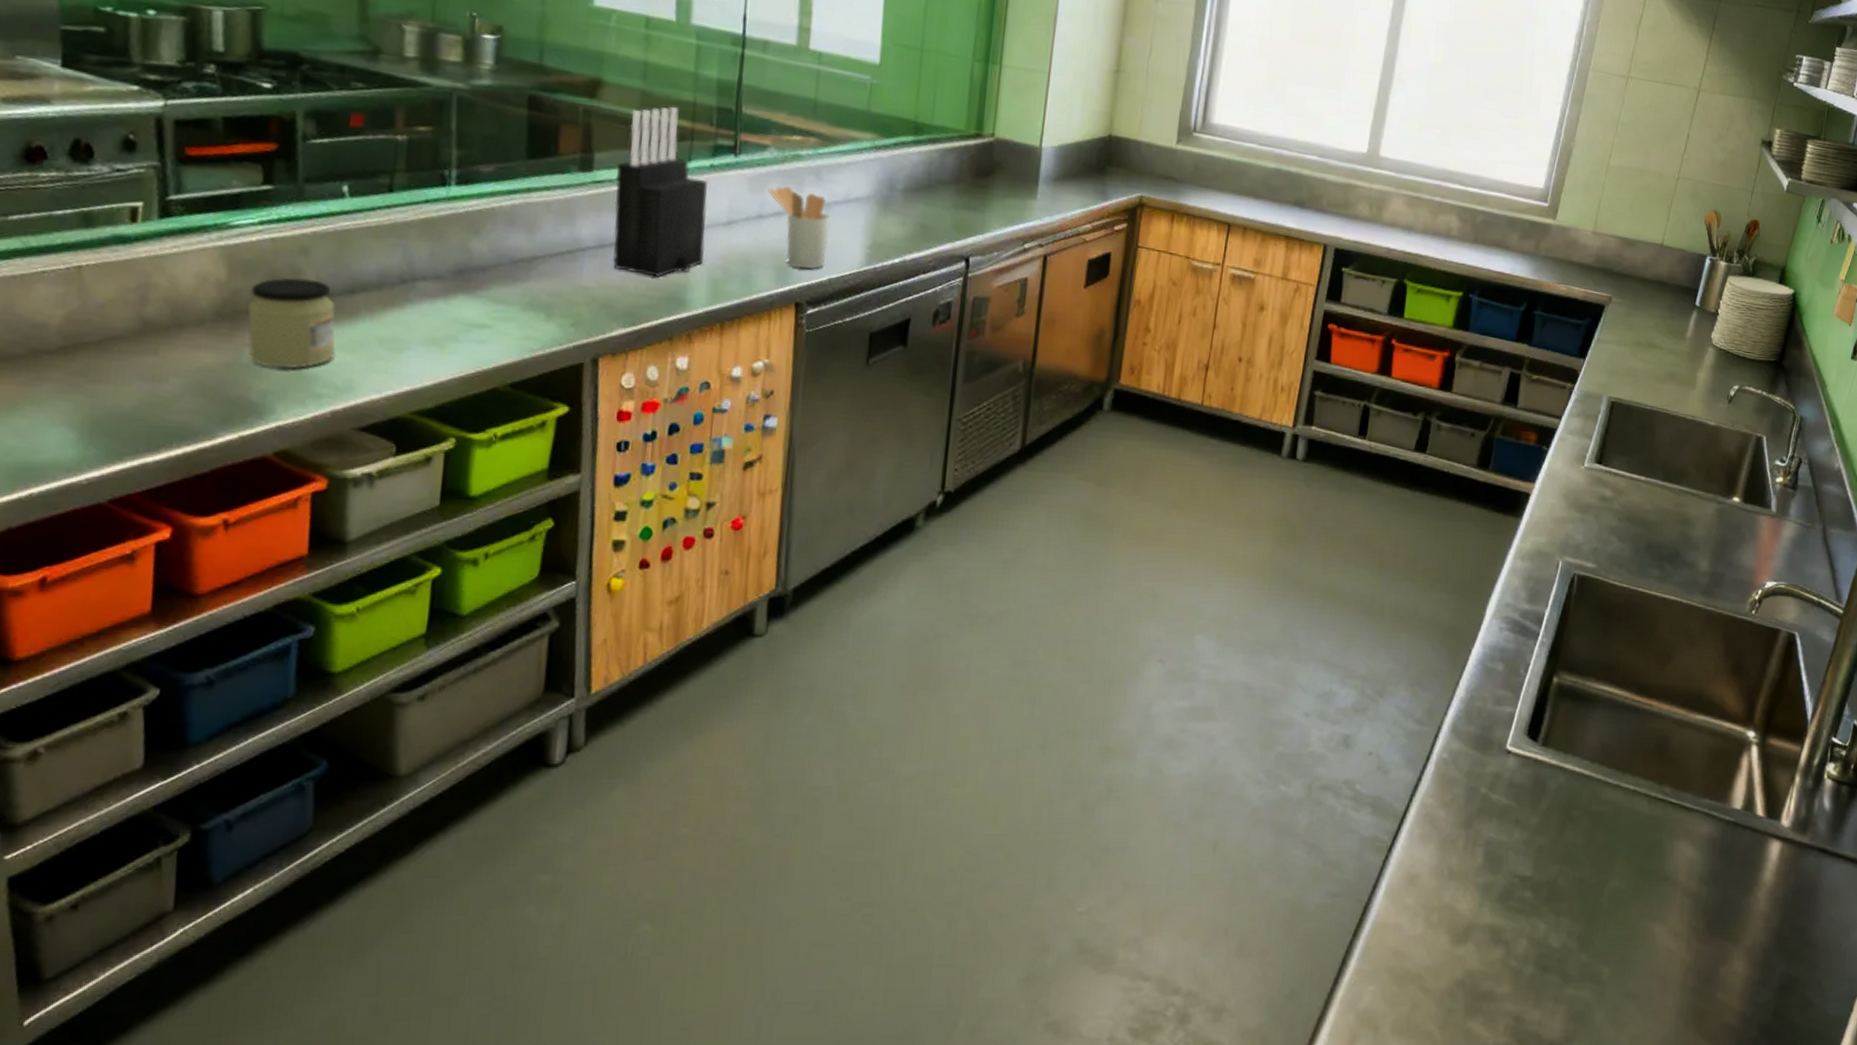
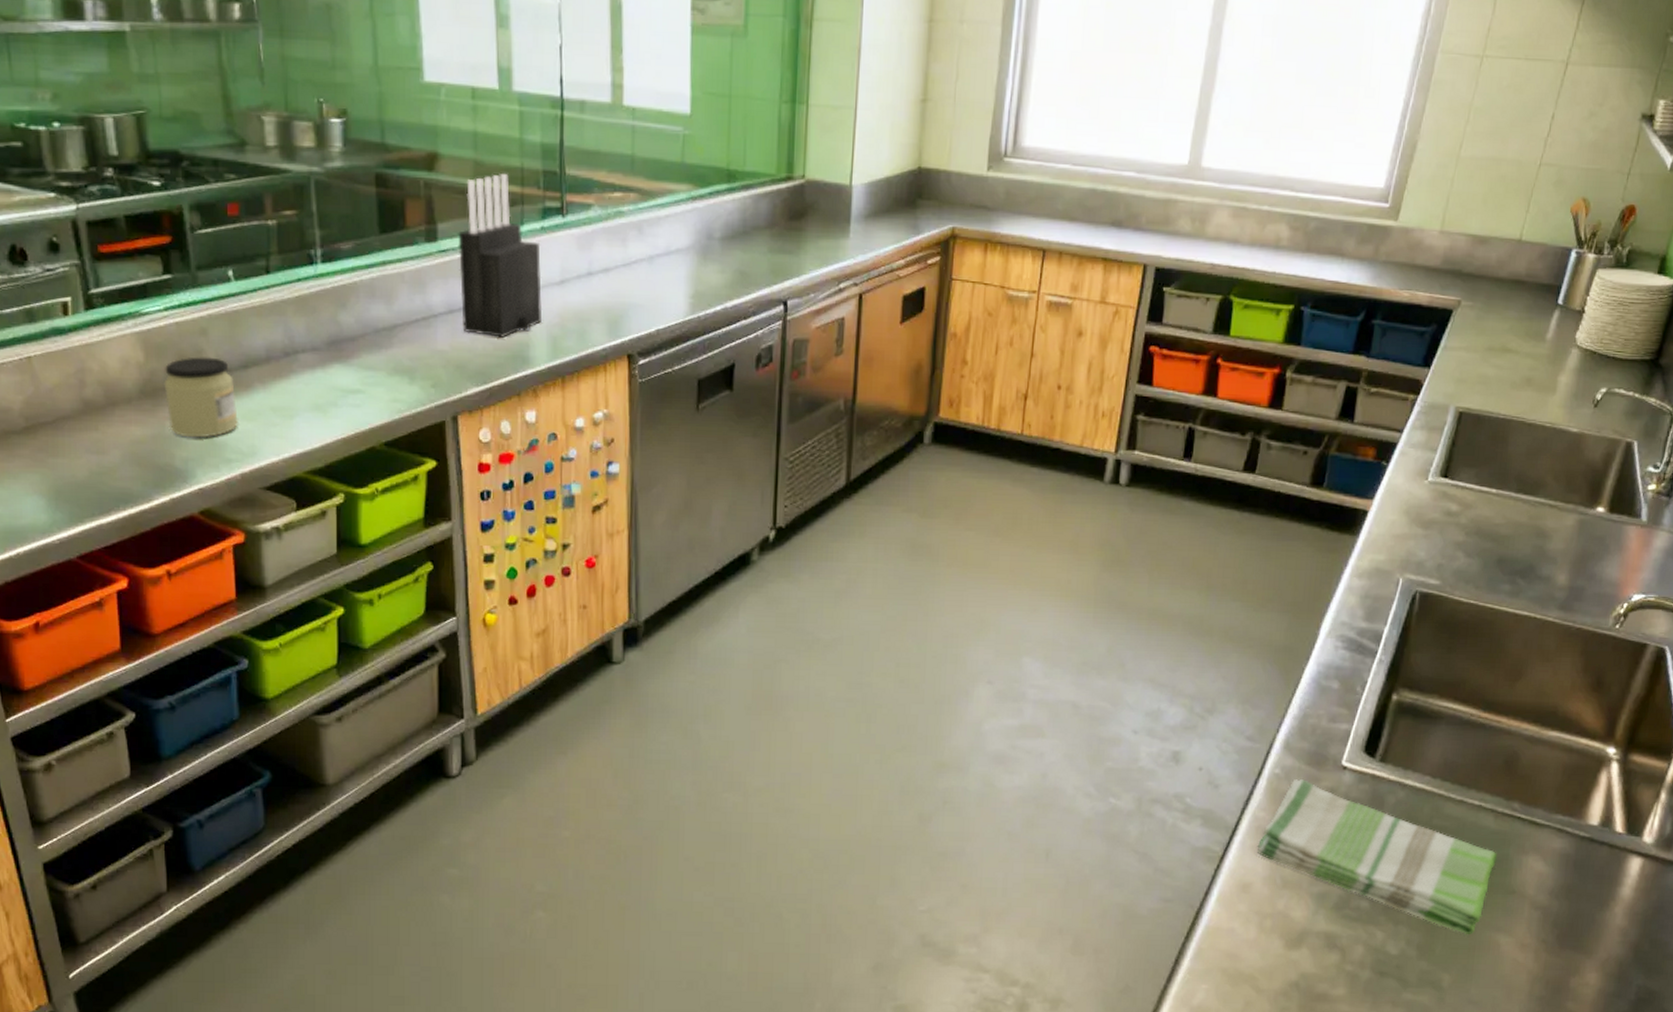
utensil holder: present [768,186,831,270] -> none [595,243,655,322]
dish towel: none [1424,764,1652,924] -> present [1256,779,1498,934]

